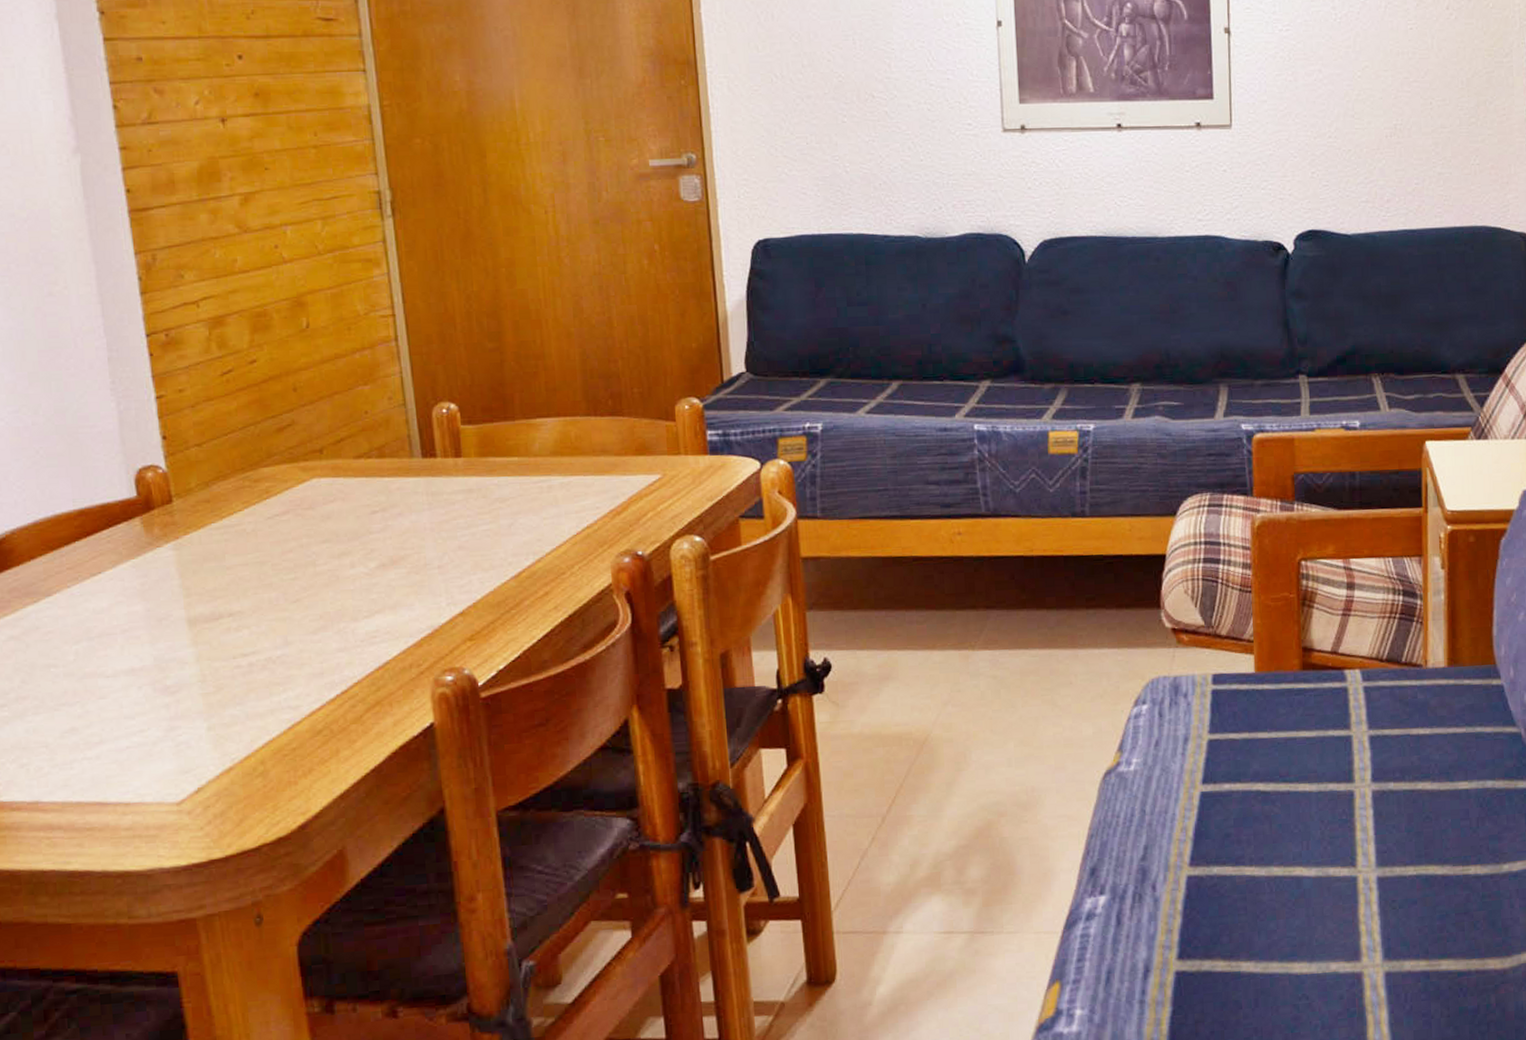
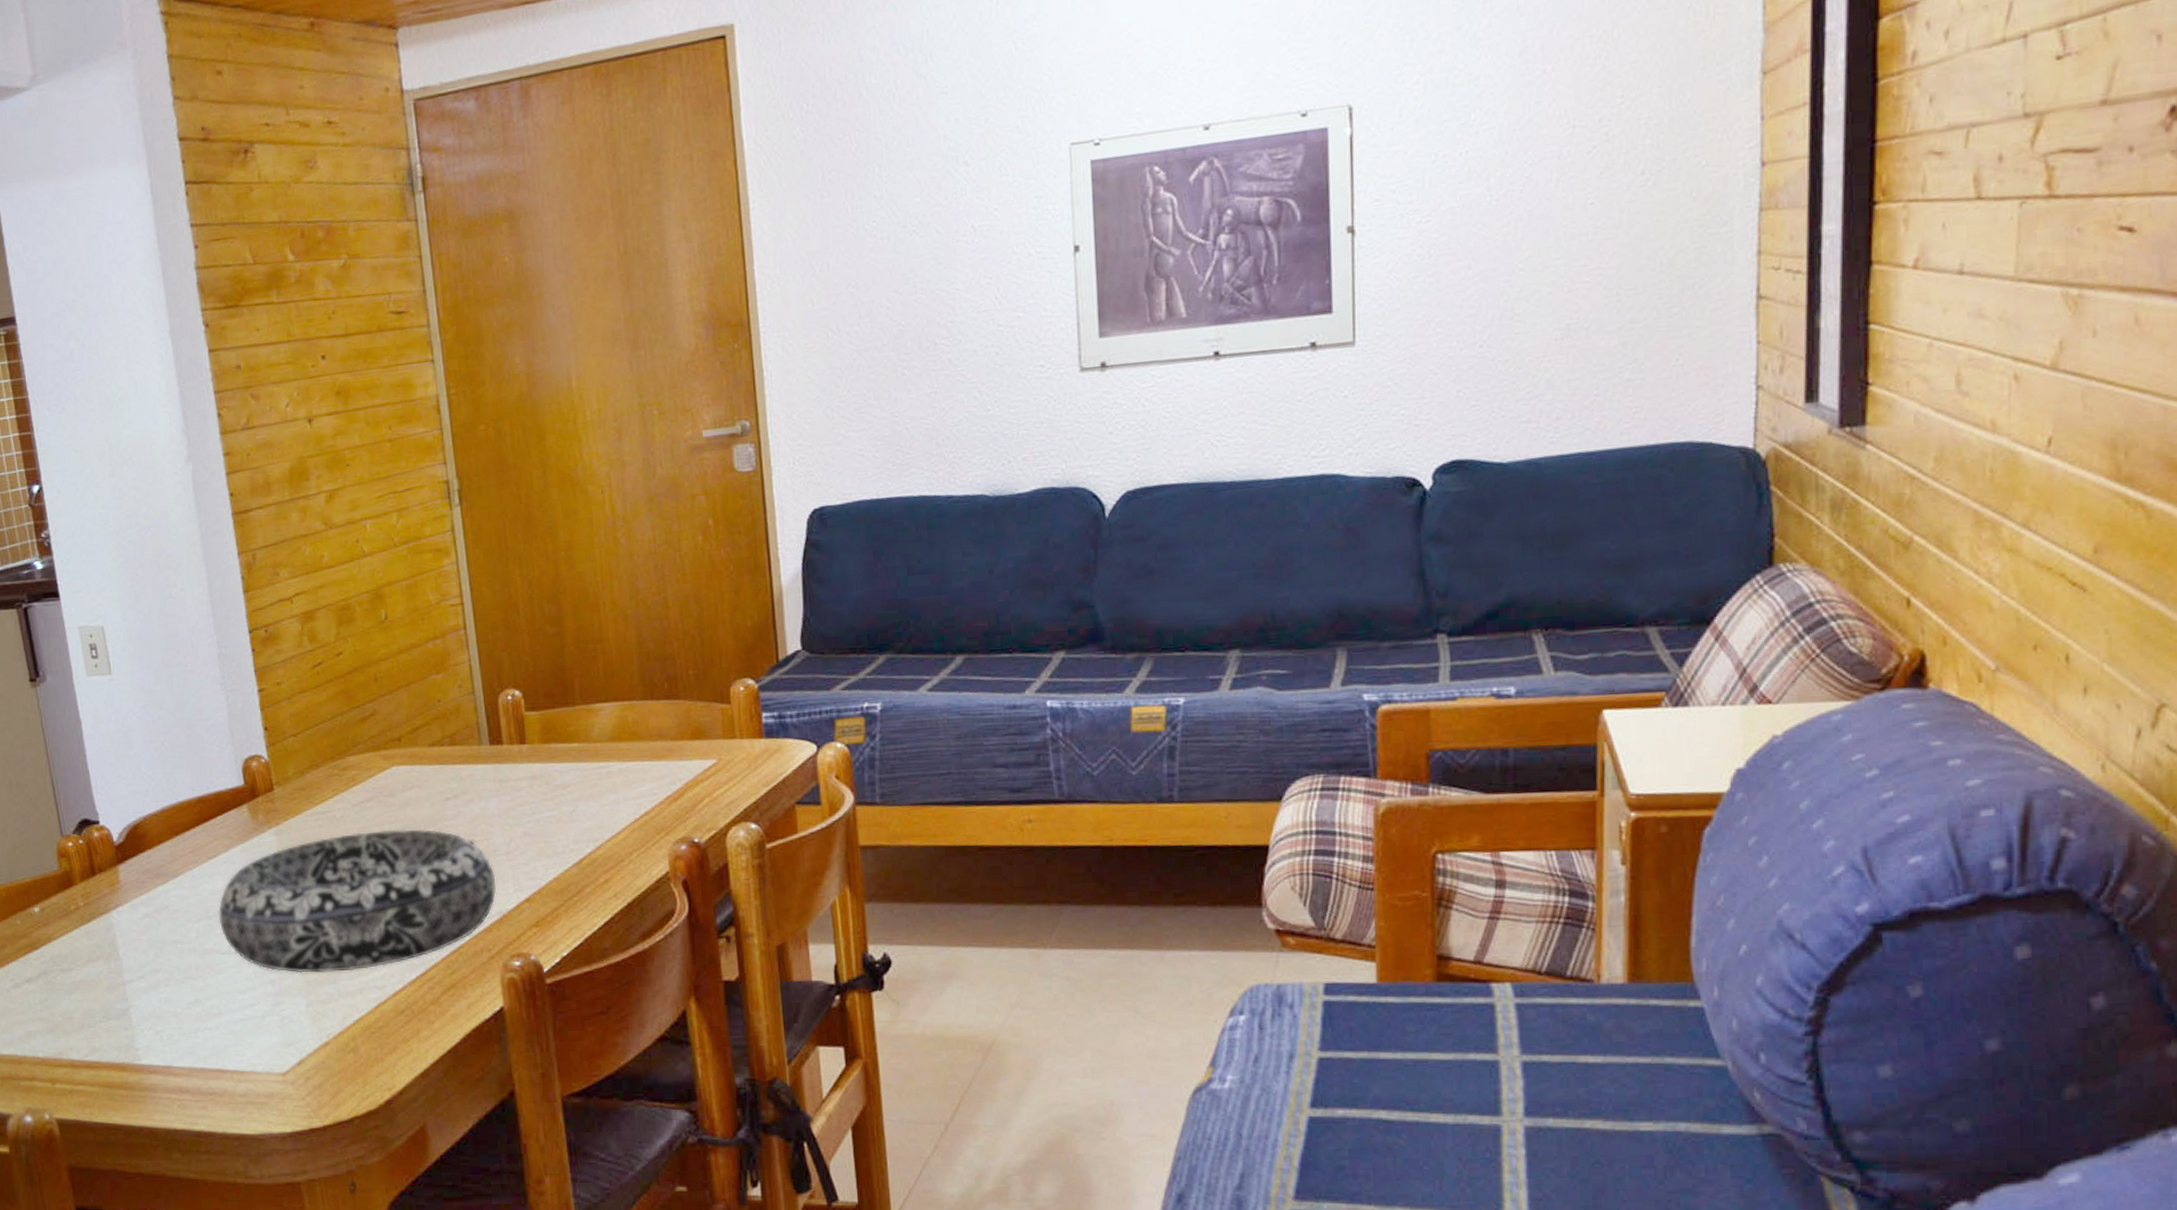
decorative bowl: none [102,542,428,696] -> present [218,829,497,973]

